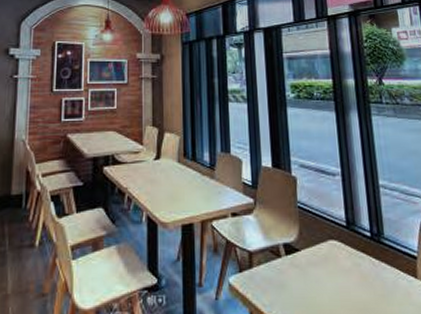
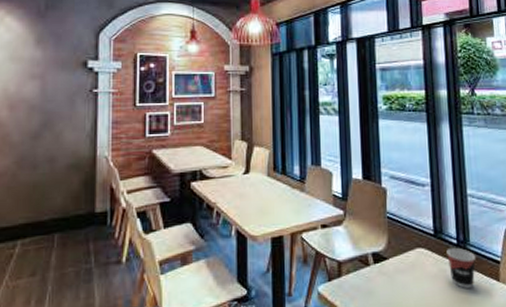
cup: none [360,240,392,284] -> present [446,247,476,288]

